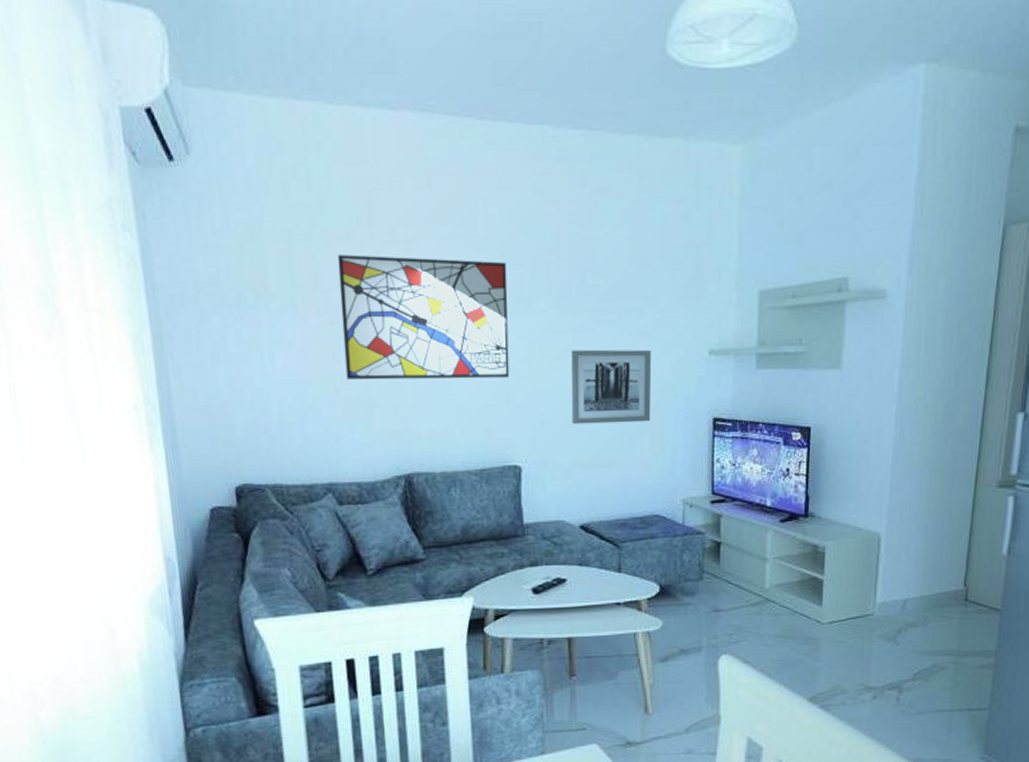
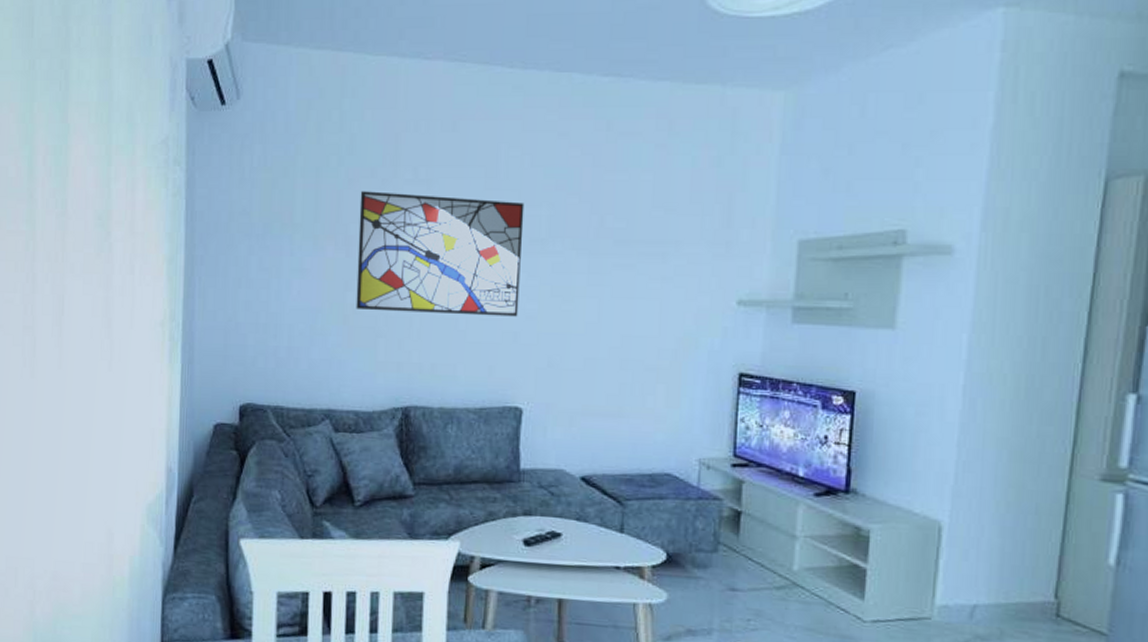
wall art: present [571,349,652,424] -> none [580,292,672,372]

